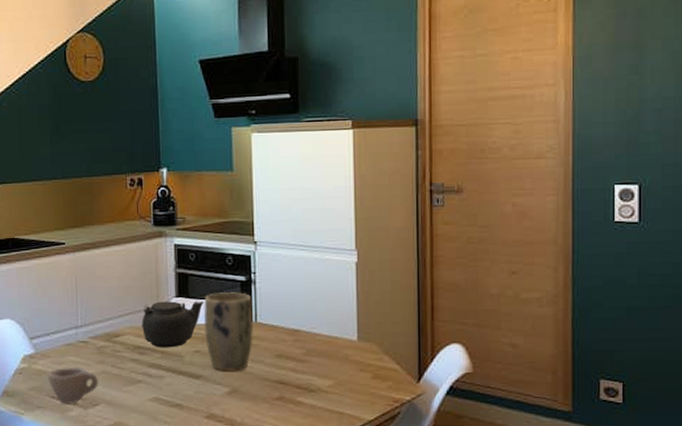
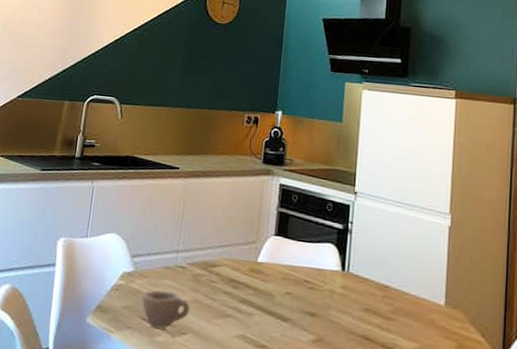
teapot: present [141,301,204,348] -> none [238,237,301,286]
plant pot: present [203,291,254,371] -> none [298,236,347,319]

